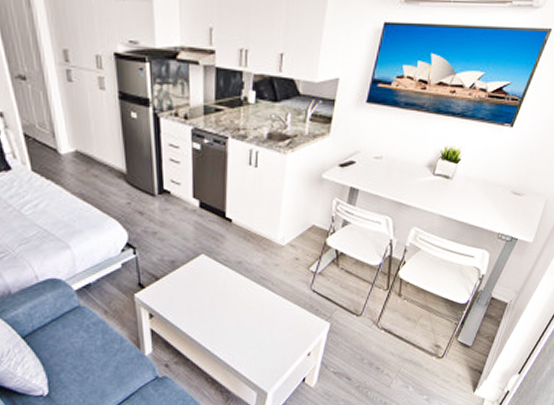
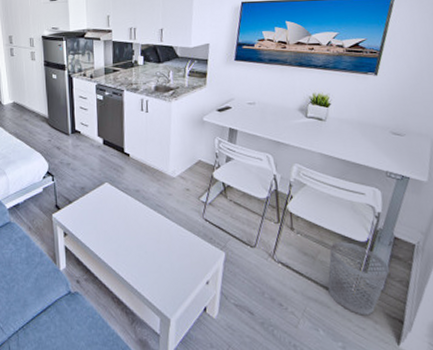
wastebasket: none [423,305,481,370] -> present [328,242,390,315]

